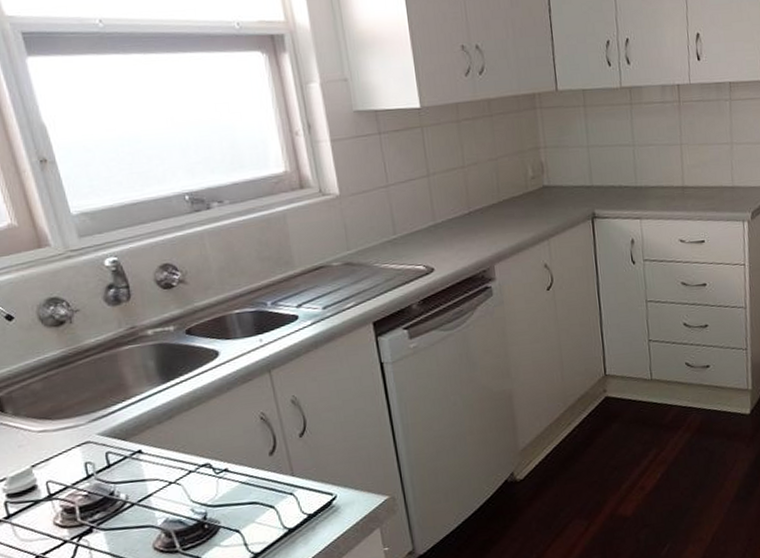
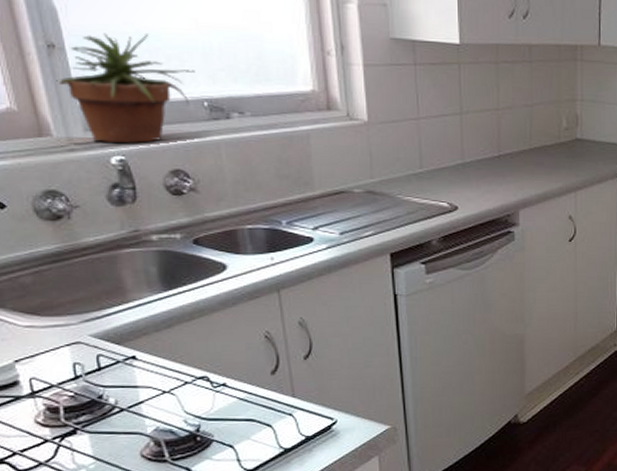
potted plant: none [50,138,175,247] -> present [56,33,195,143]

